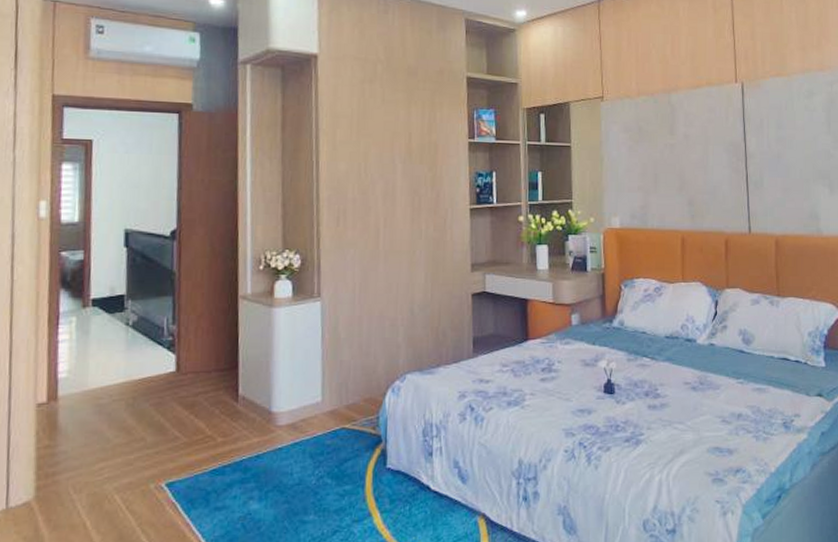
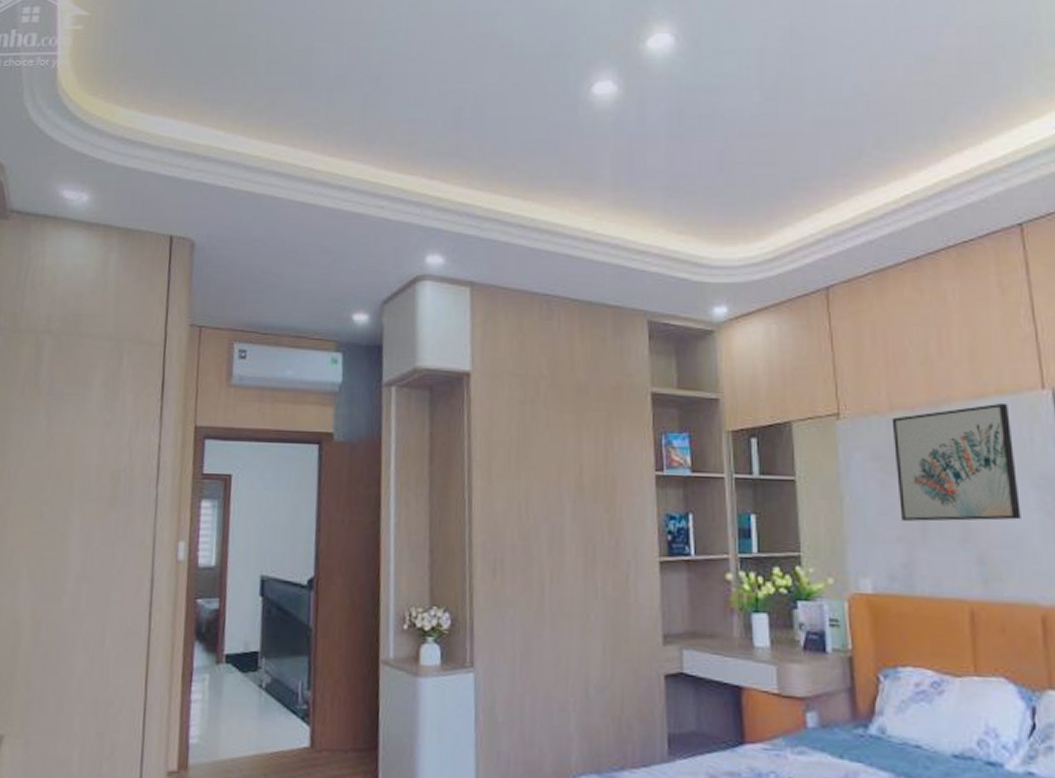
wall art: none [638,91,717,176] -> present [891,402,1021,522]

